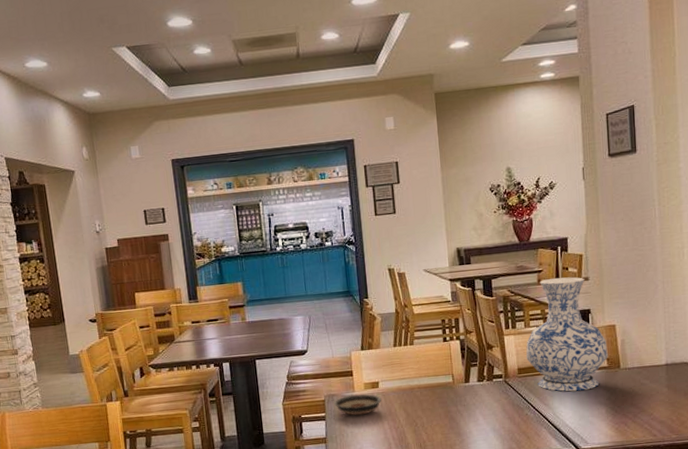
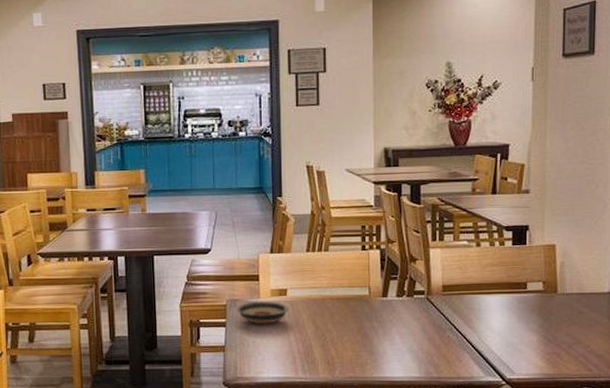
vase: present [526,277,608,392] -> none [452,188,545,315]

